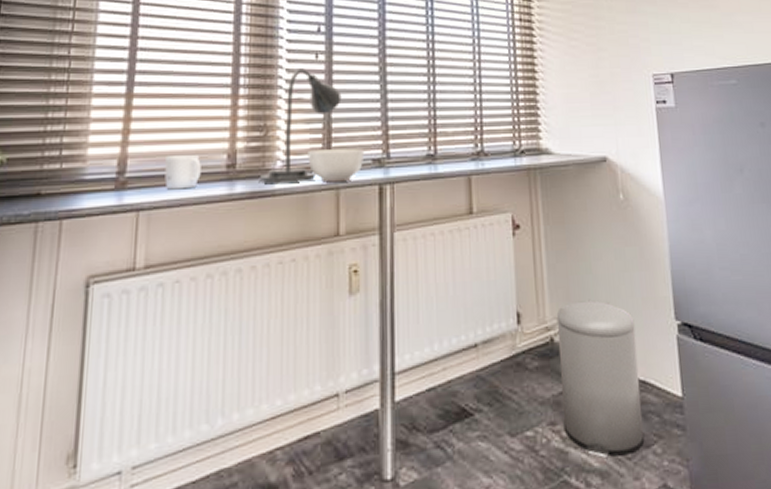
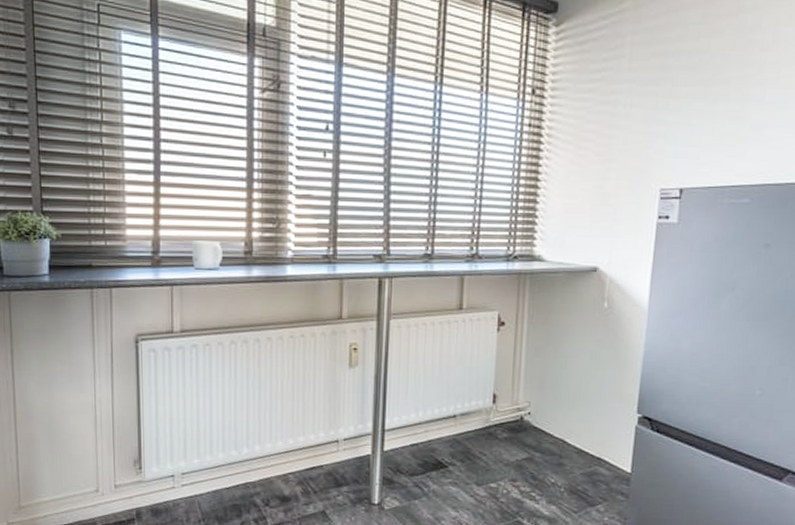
desk lamp: present [258,68,342,184] -> none [272,166,347,271]
bowl: present [308,148,365,182] -> none [315,243,367,273]
pedal bin: present [556,299,645,459] -> none [522,389,599,510]

